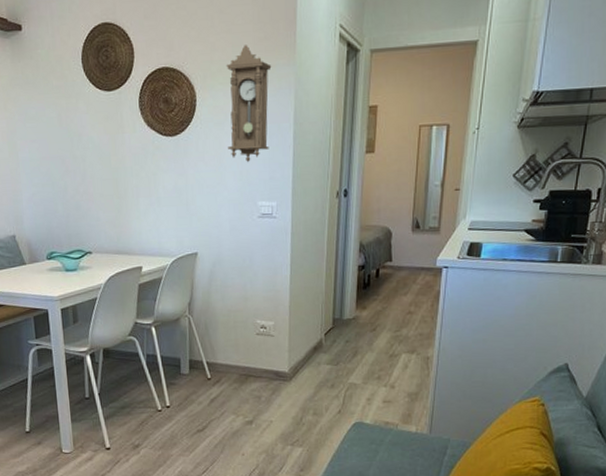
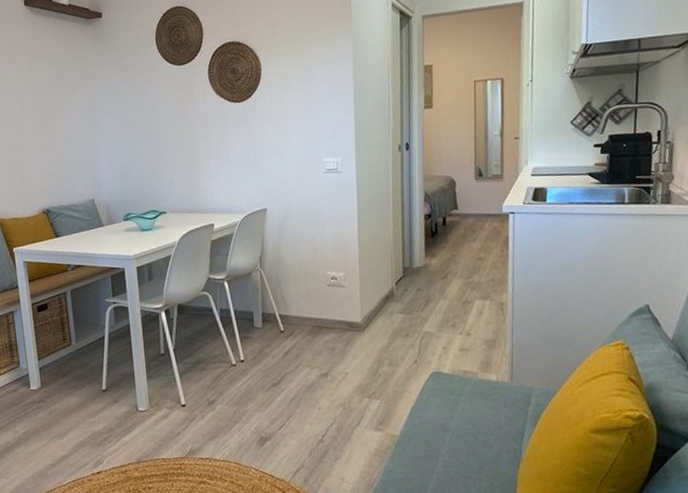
pendulum clock: present [226,45,272,163] -> none [287,18,332,123]

